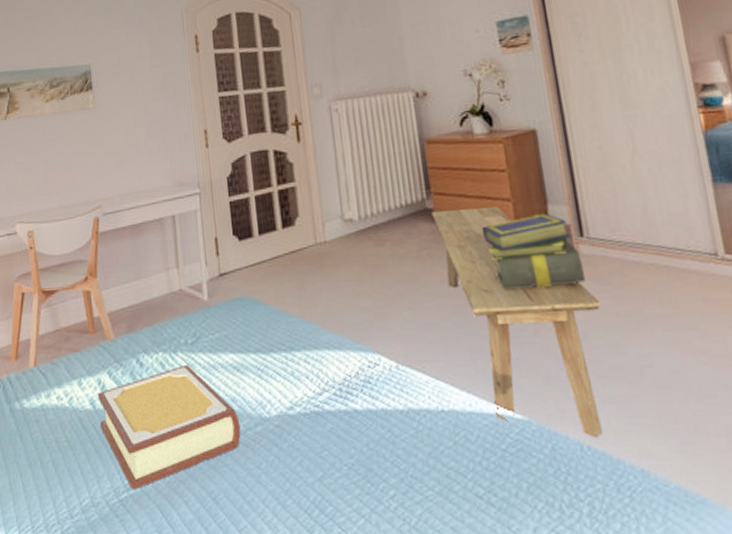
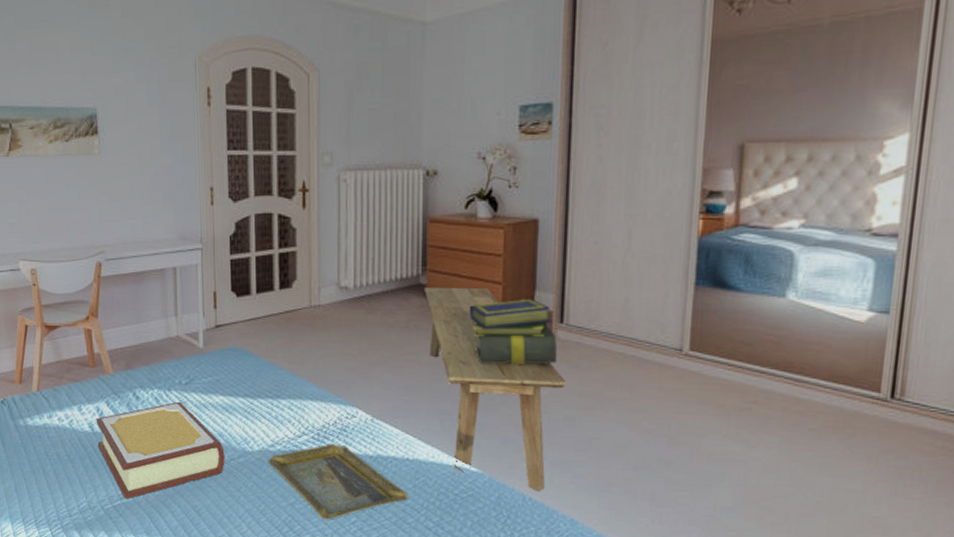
tray: none [288,399,451,496] -> present [268,444,408,520]

